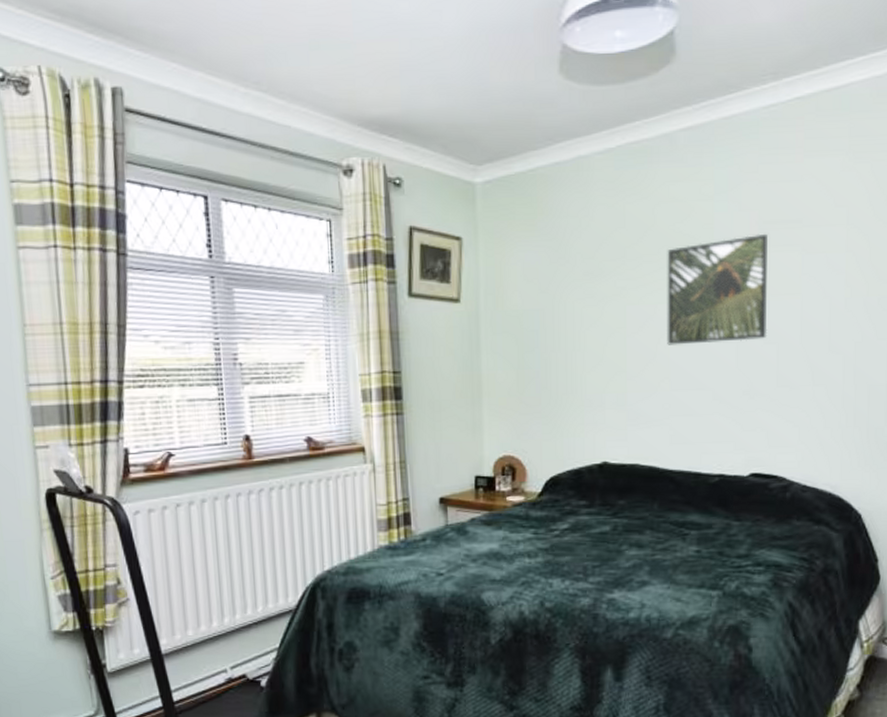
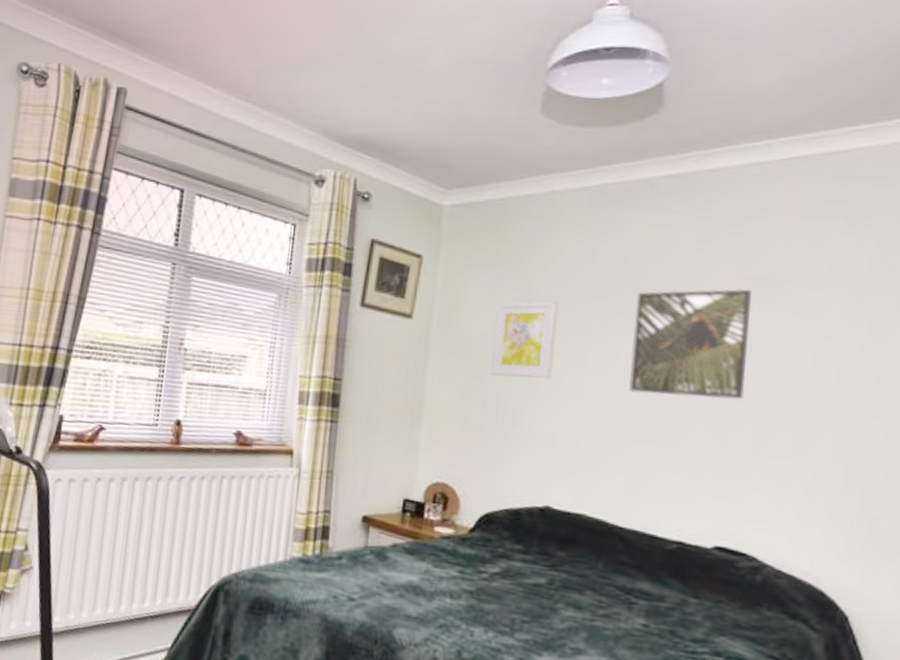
wall art: none [539,268,597,347] -> present [490,301,559,379]

